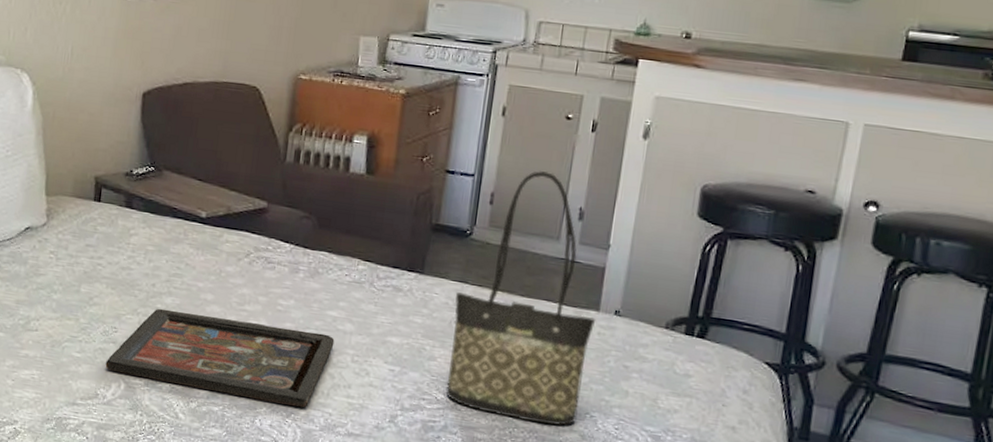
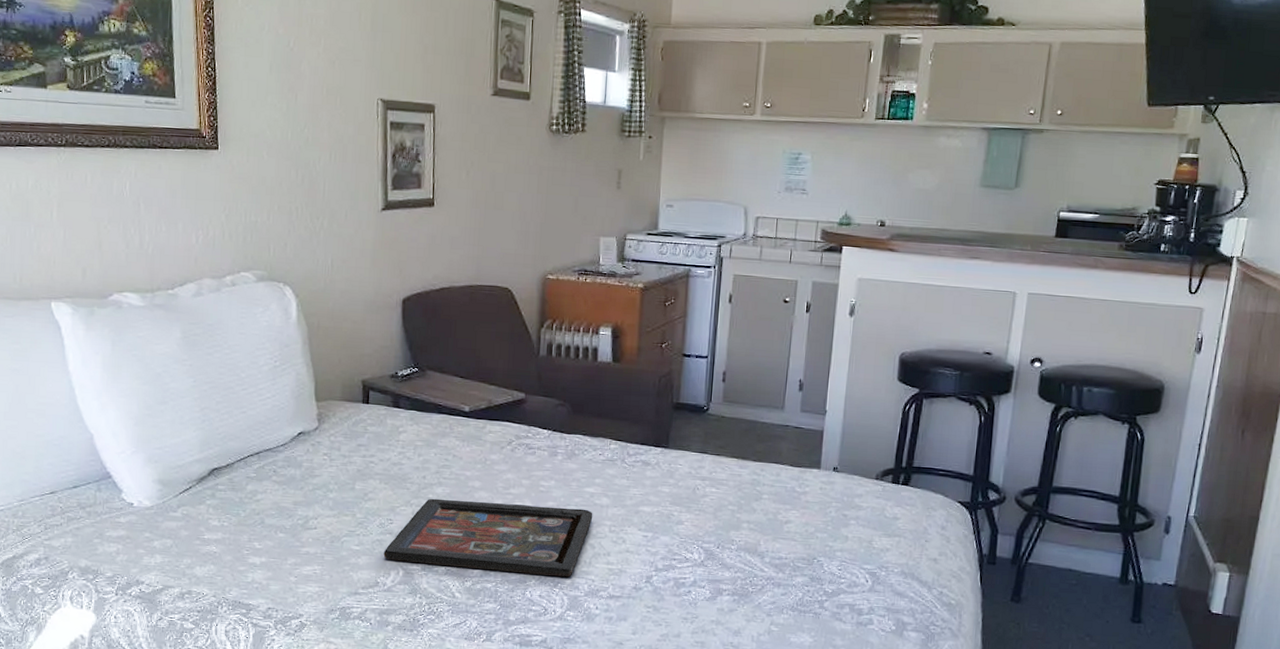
tote bag: present [445,171,596,426] -> none [693,350,818,572]

